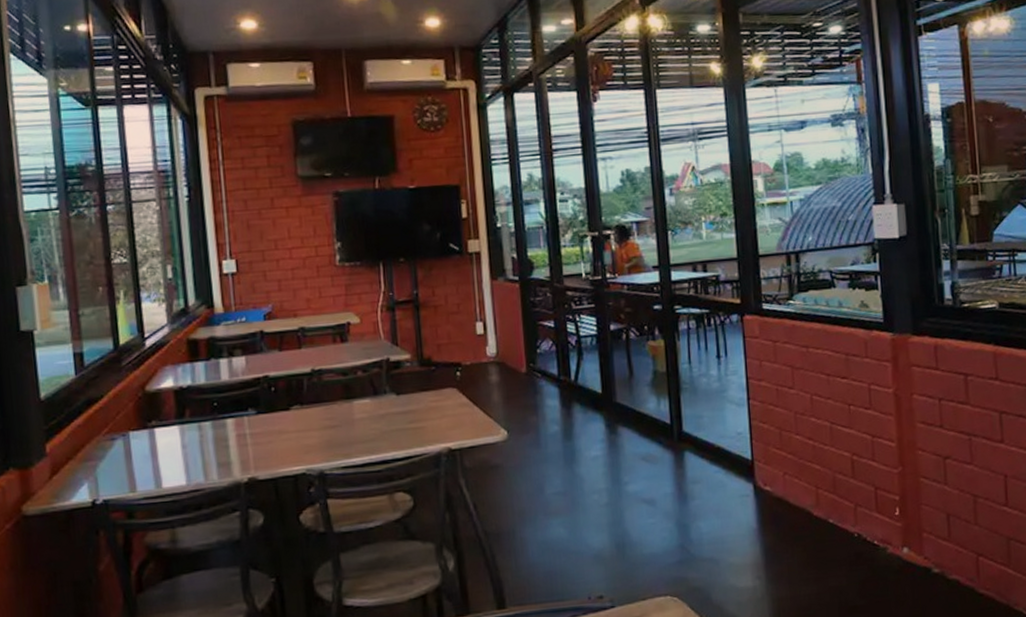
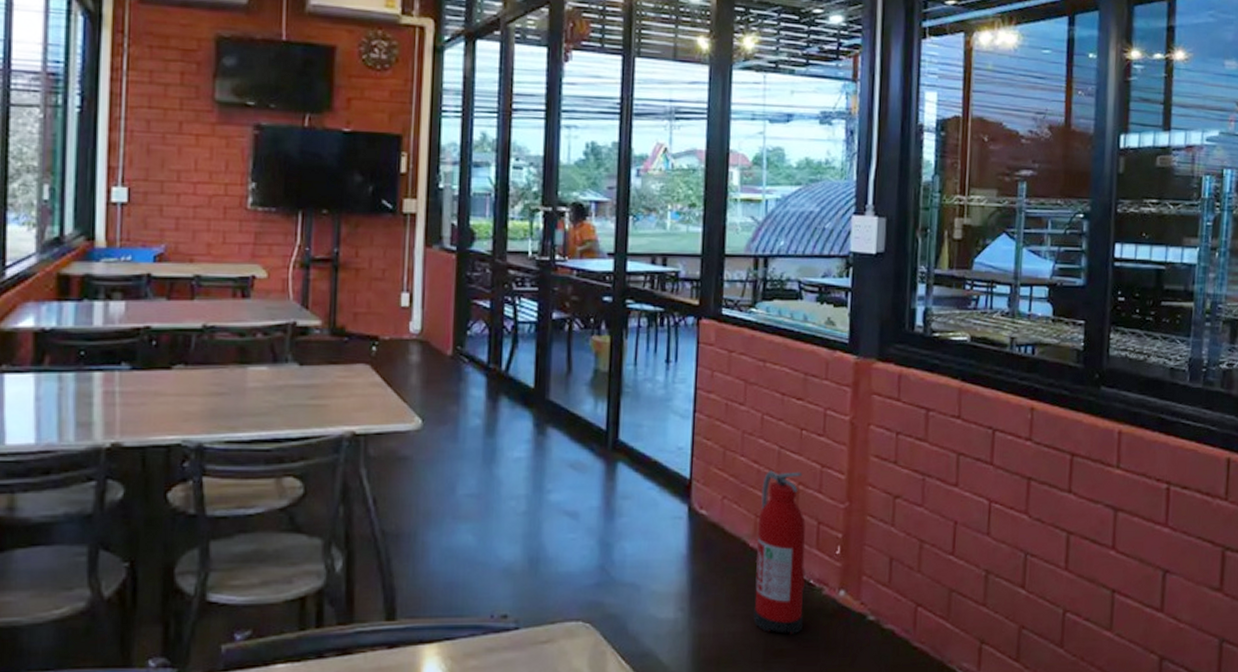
fire extinguisher: none [819,443,872,592] -> present [753,470,806,635]

